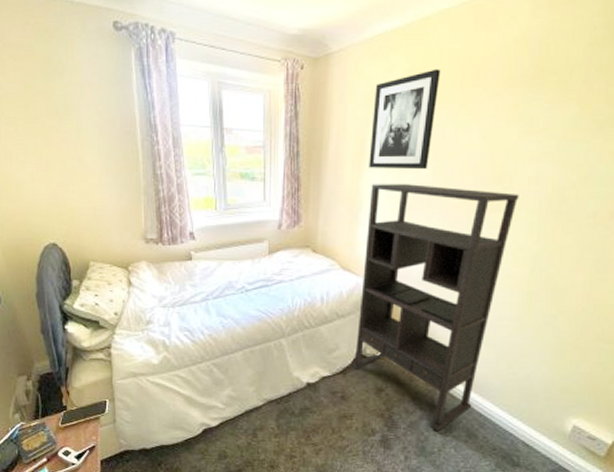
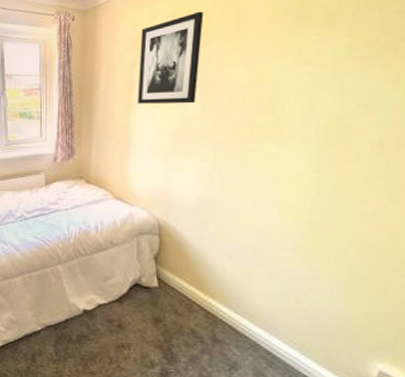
shelving unit: present [351,184,519,432] -> none [127,117,294,368]

